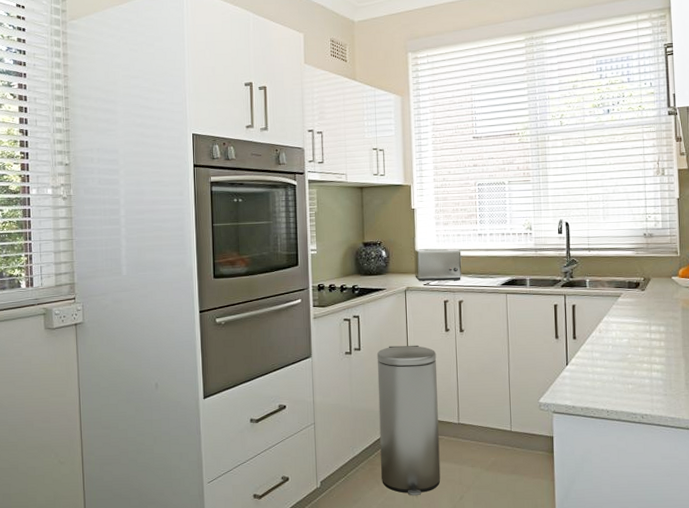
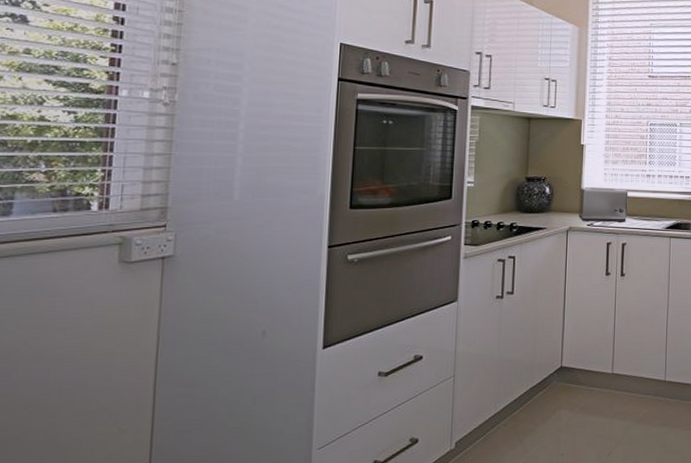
pedal bin: present [376,345,441,496] -> none [525,289,595,455]

